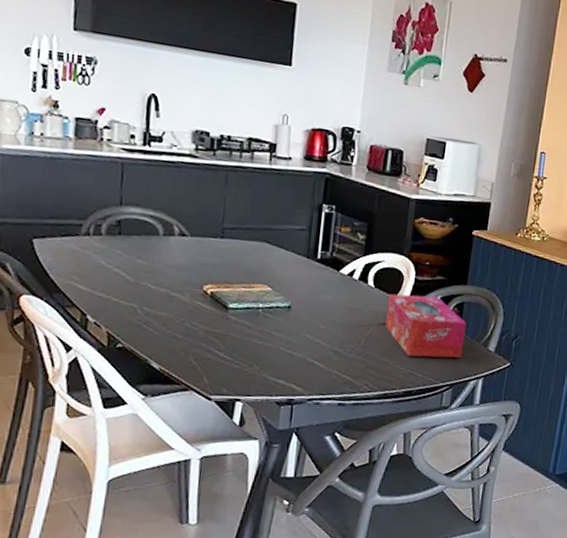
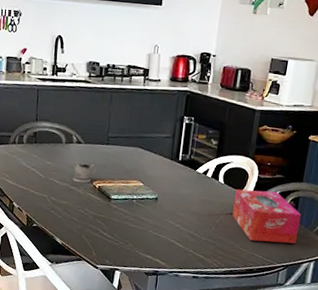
tea glass holder: none [173,259,209,288] -> present [72,161,98,183]

